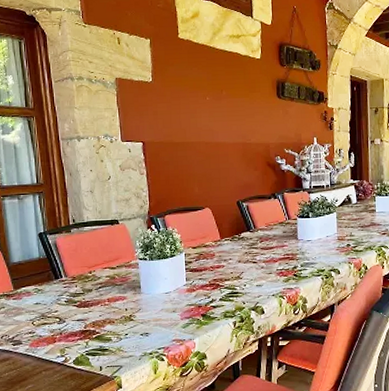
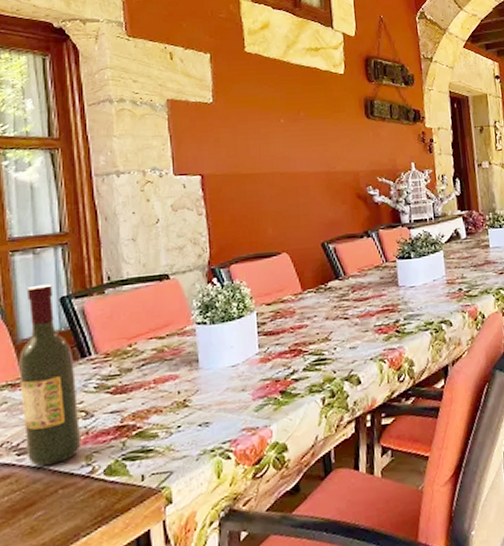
wine bottle: none [11,222,57,354] -> present [19,284,82,466]

